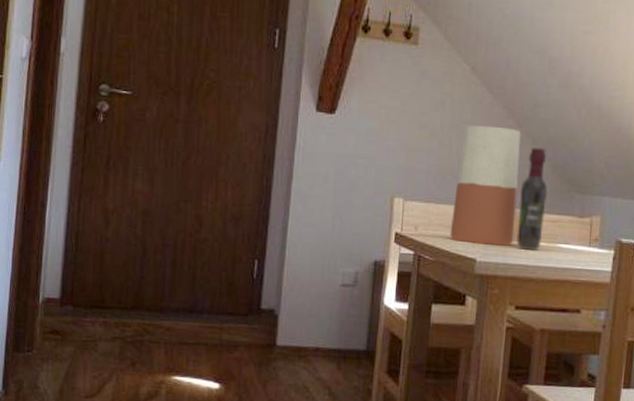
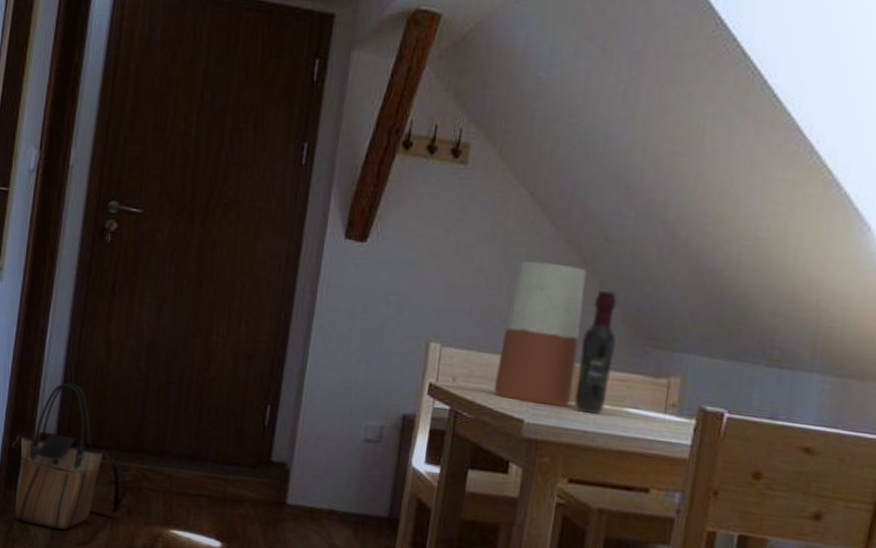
tote bag: none [17,251,130,385] -> present [10,383,128,530]

